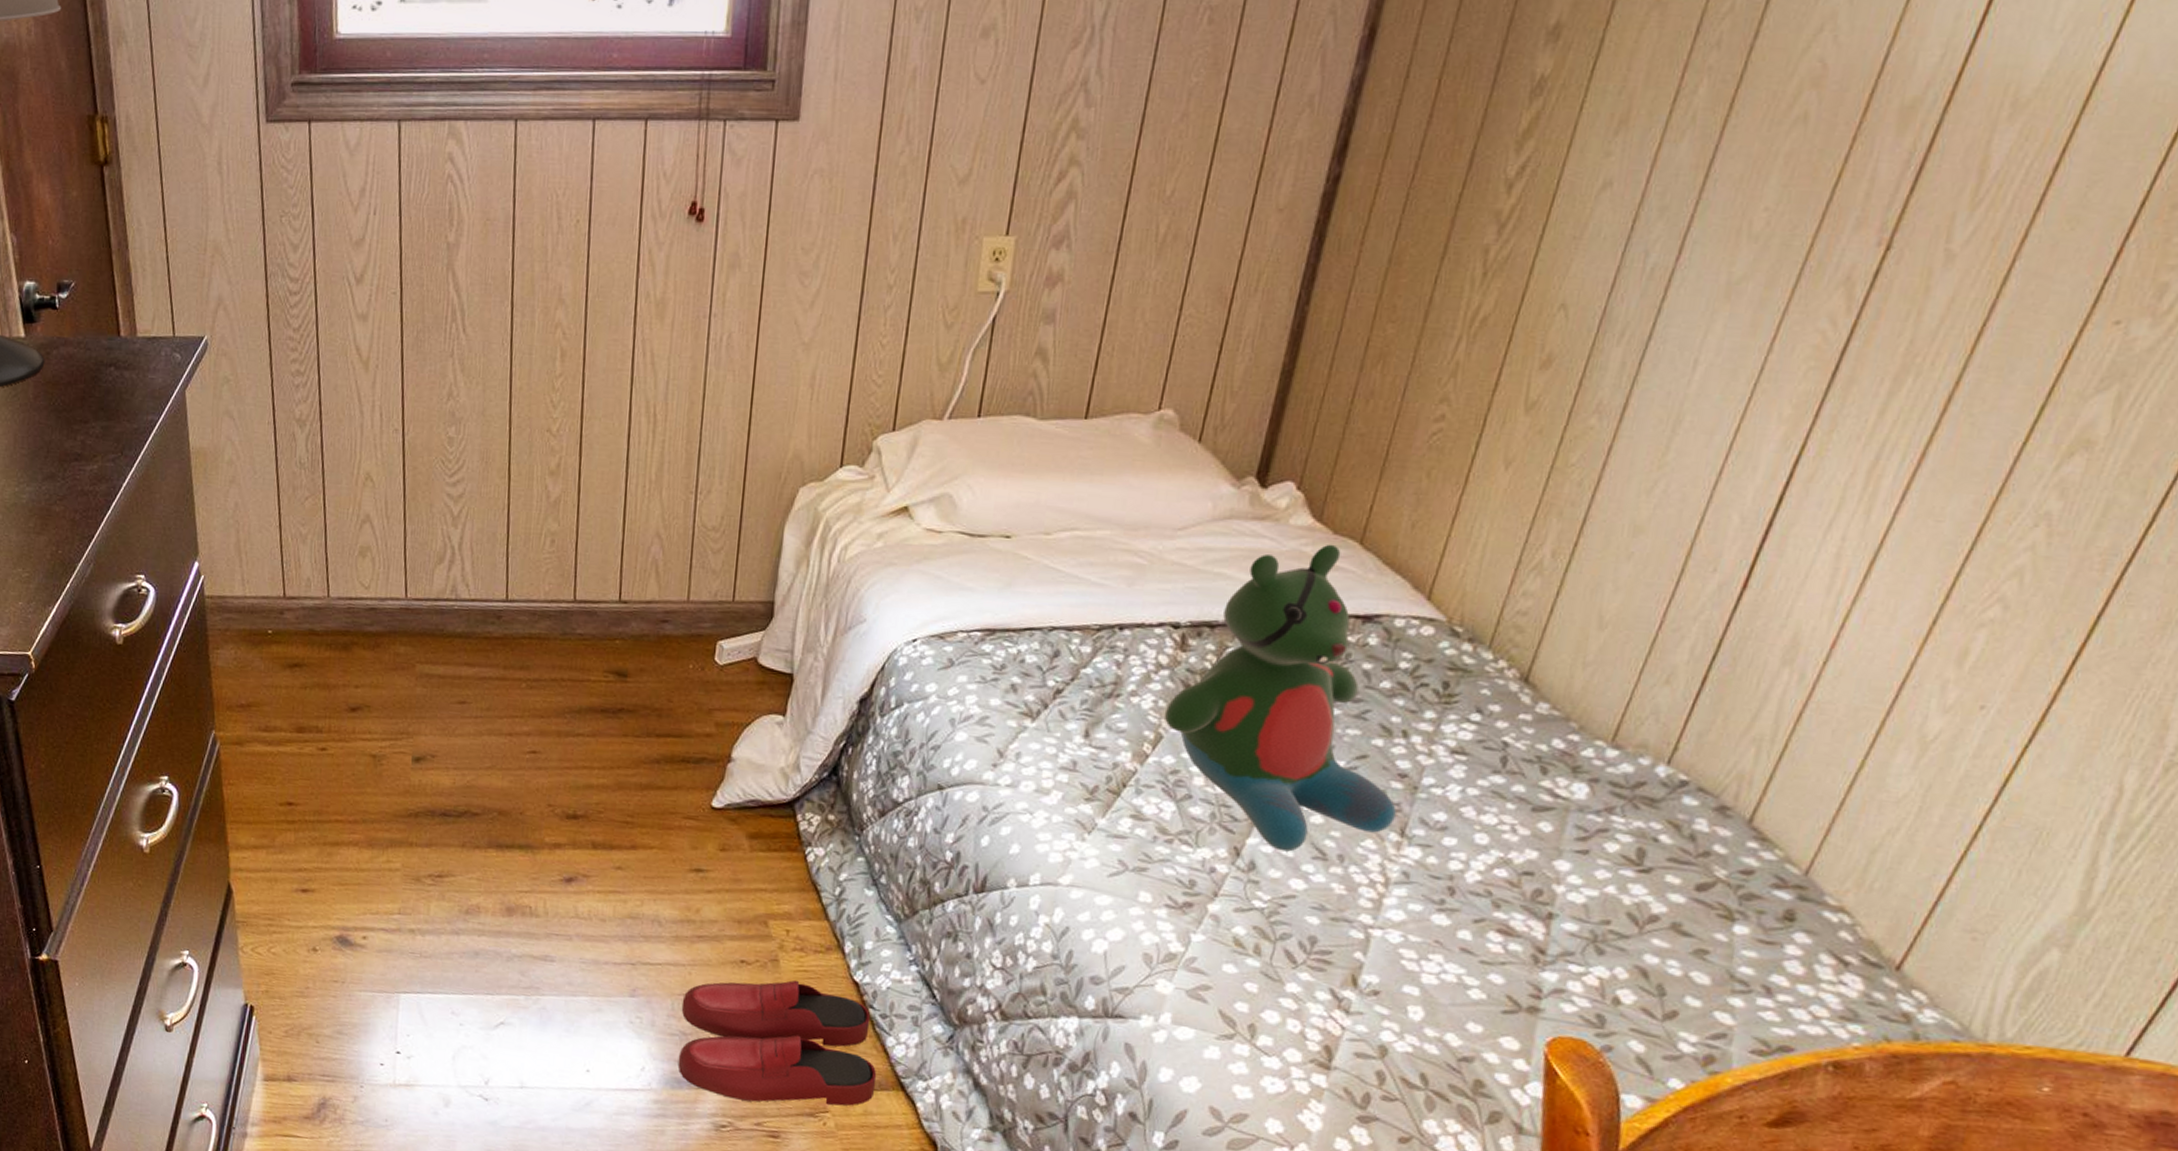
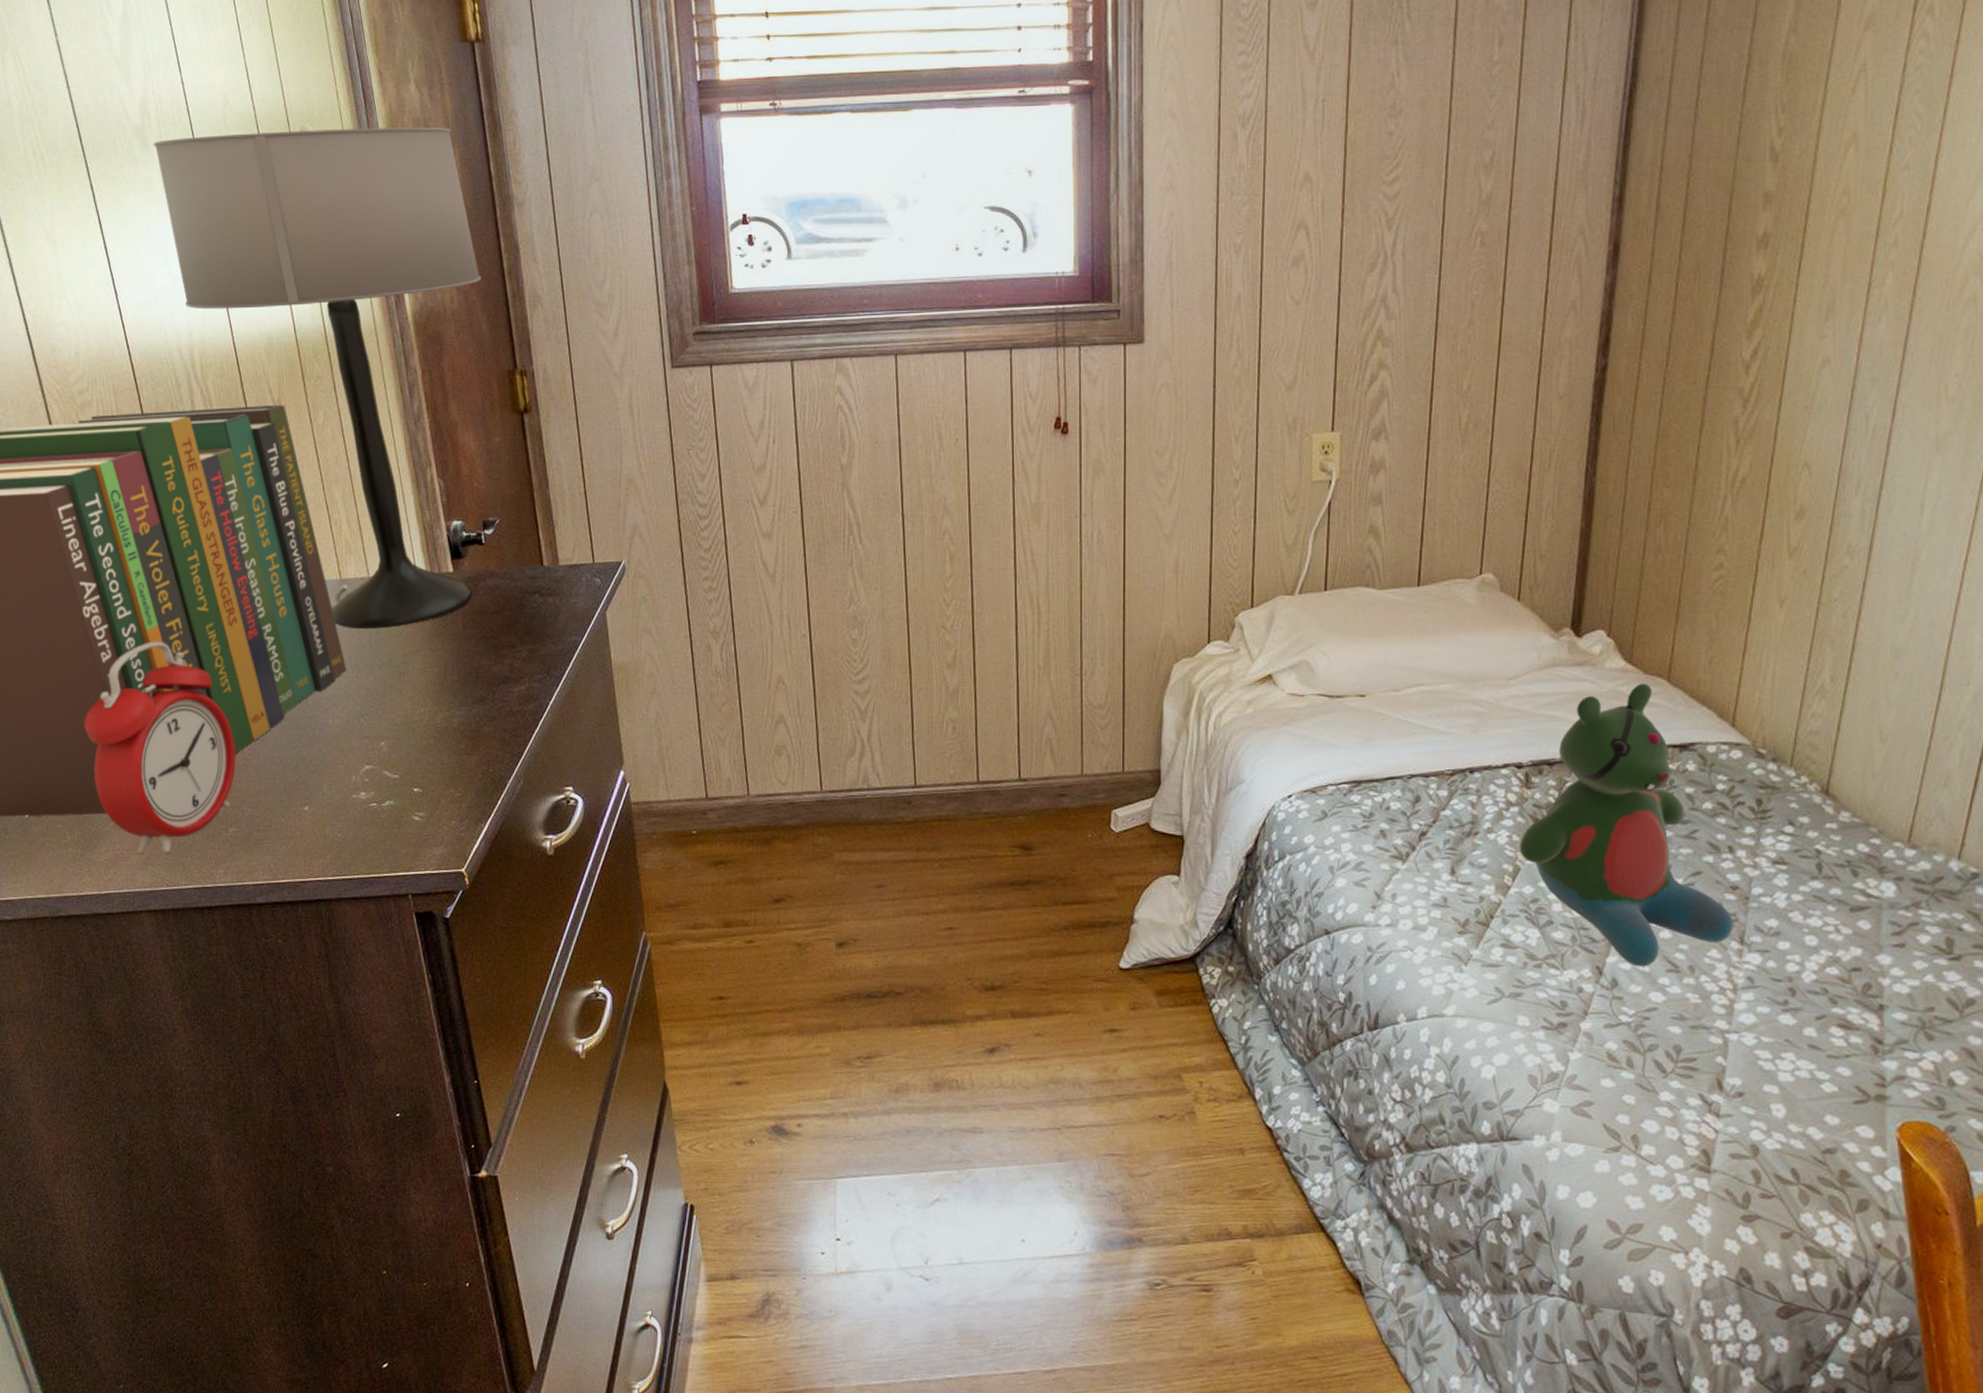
slippers: present [678,979,877,1106] -> none [1107,1130,1297,1257]

